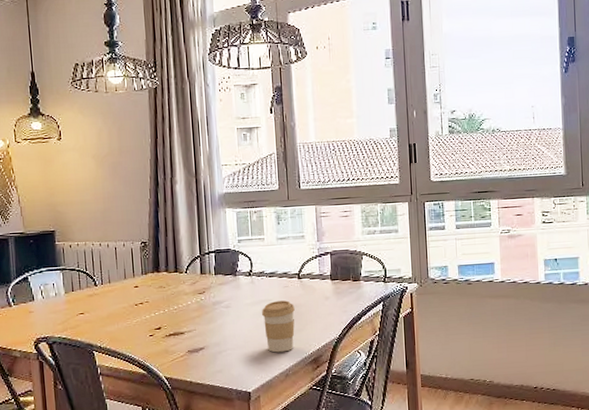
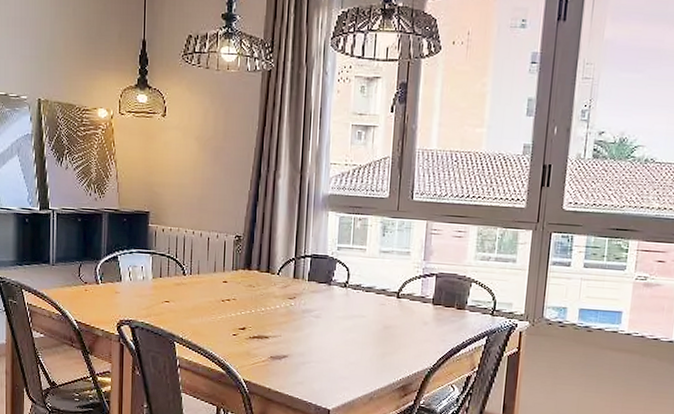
coffee cup: present [262,300,295,353] -> none [353,318,389,374]

